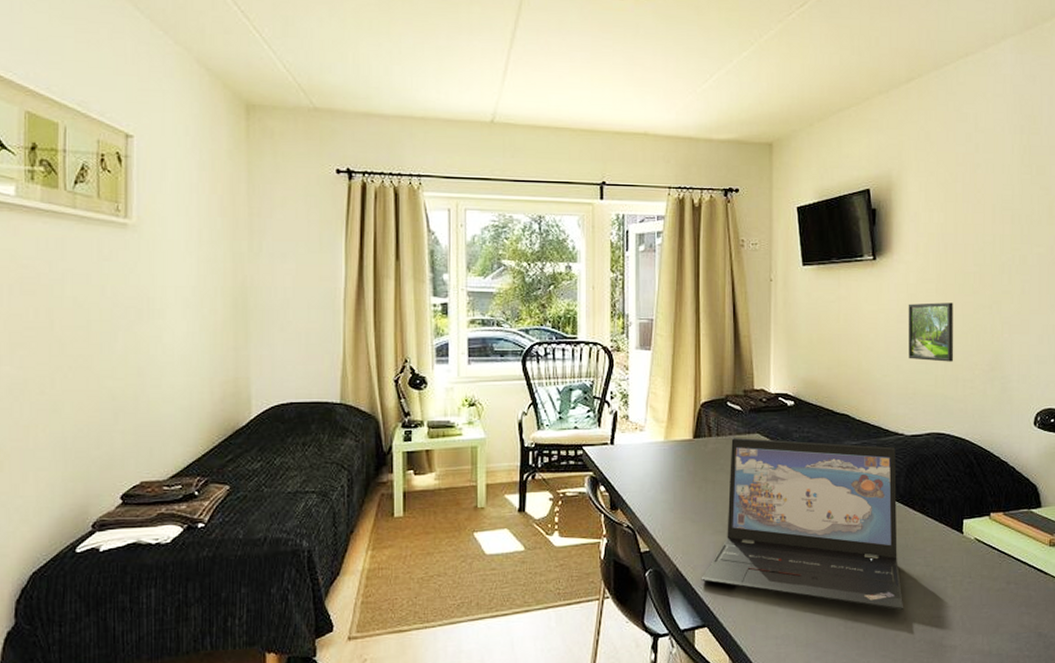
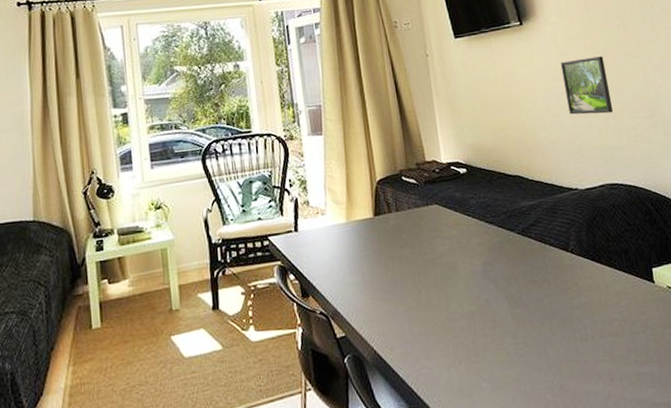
laptop: present [701,438,904,611] -> none [400,203,610,371]

